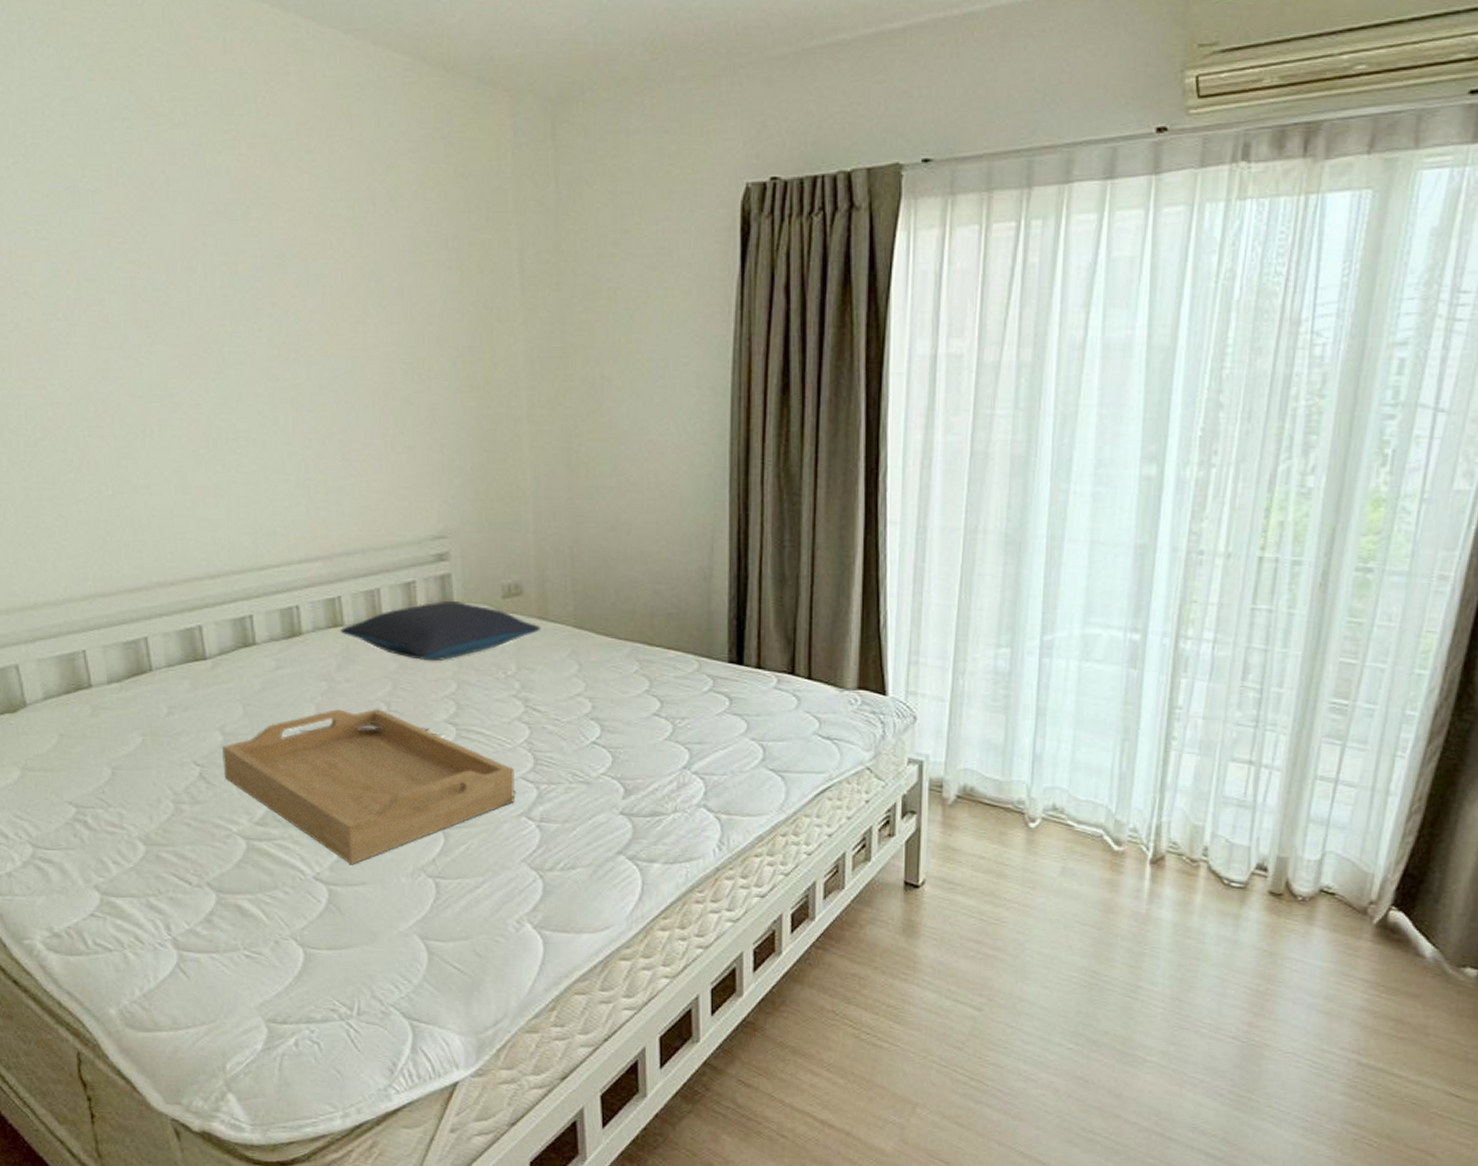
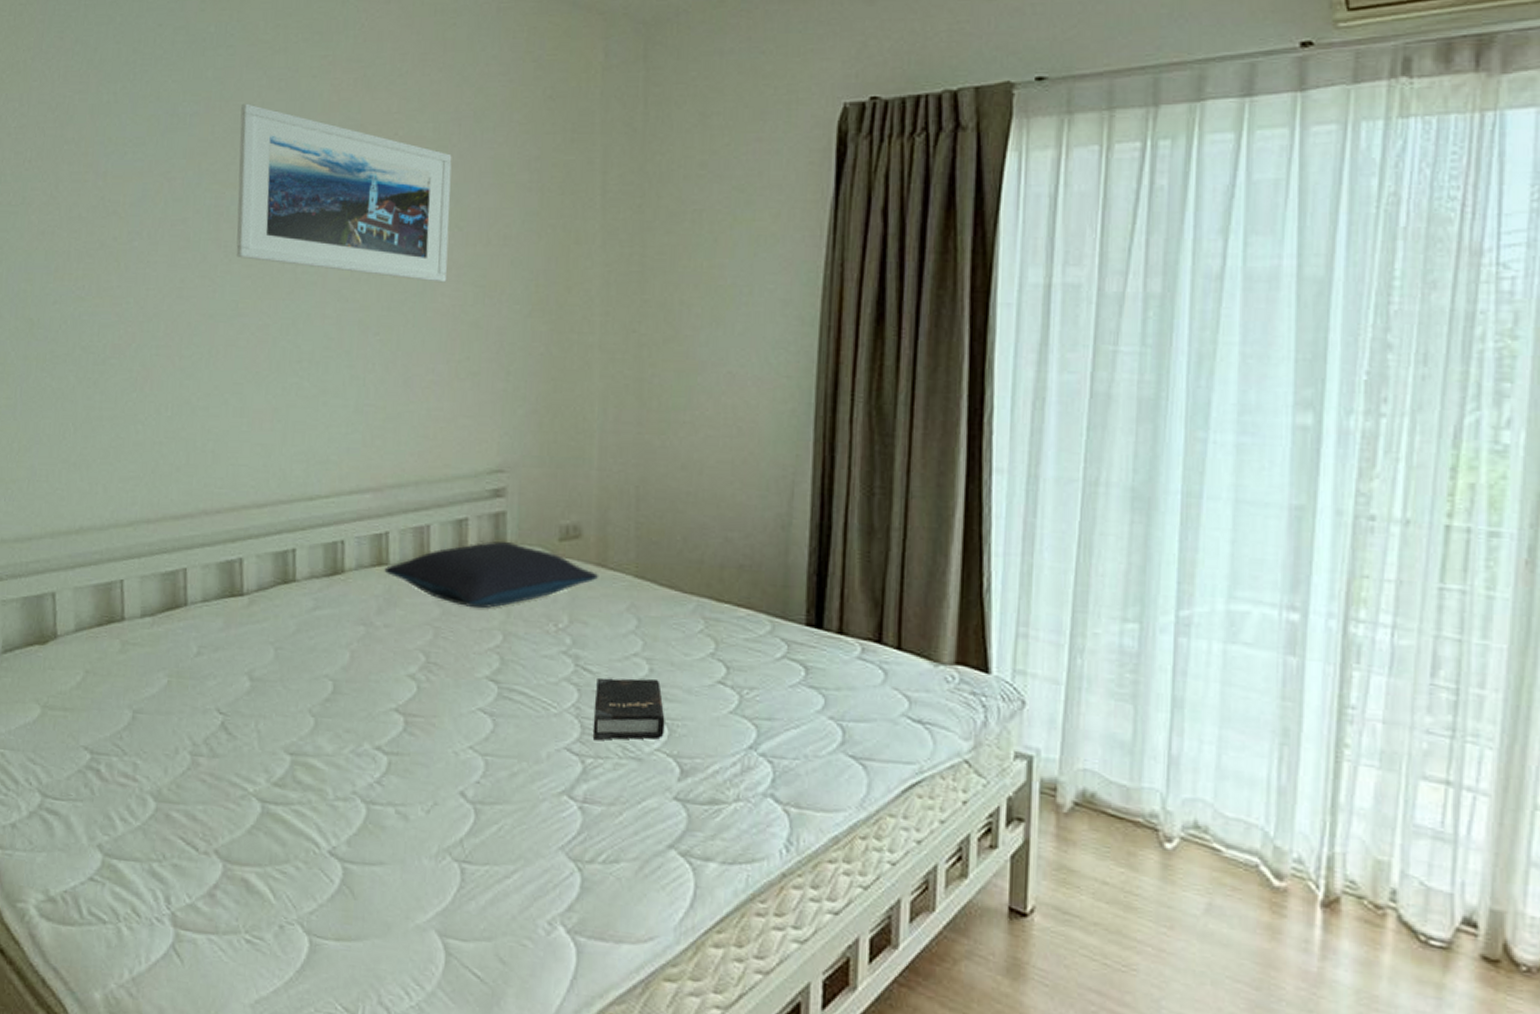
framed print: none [145,180,375,360] -> present [236,103,452,283]
serving tray: present [221,709,515,864] -> none [247,658,558,840]
hardback book: none [545,714,609,770] -> present [594,677,665,741]

